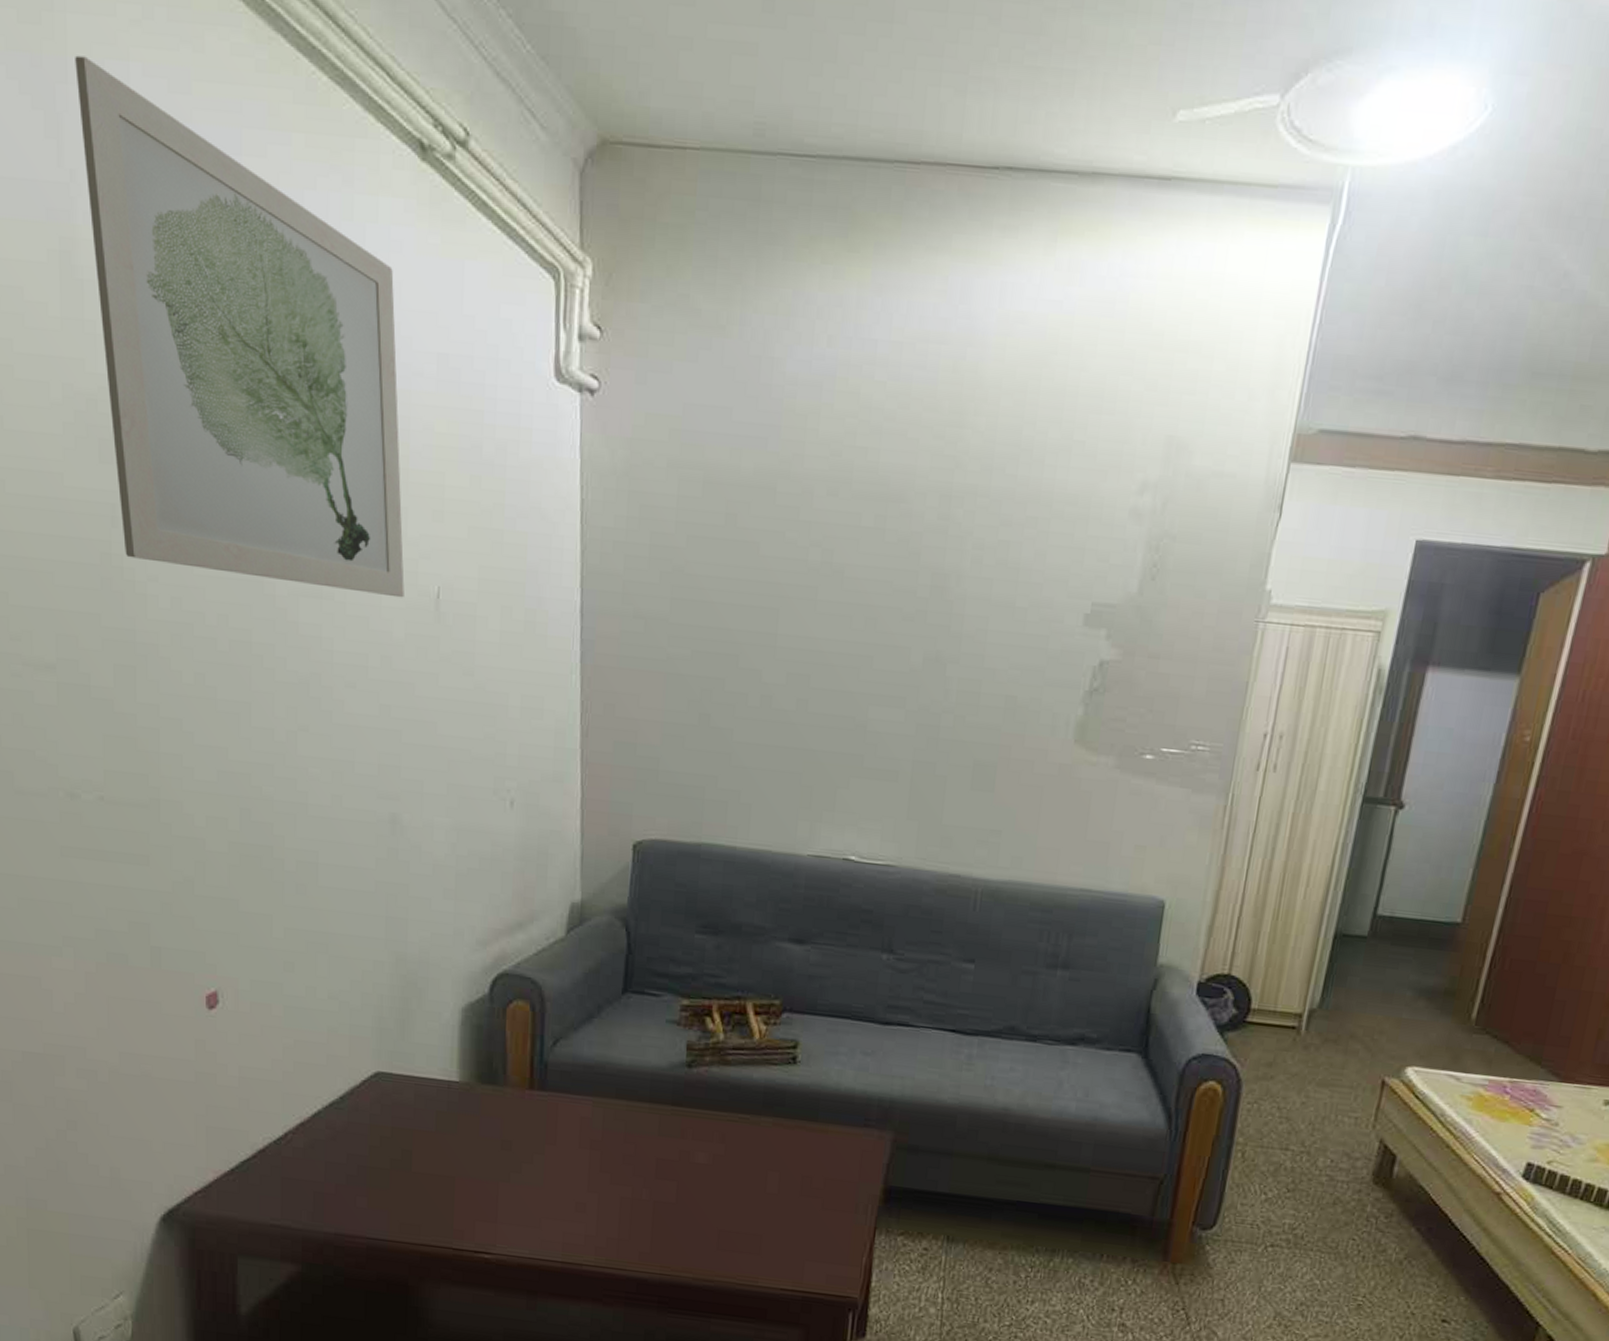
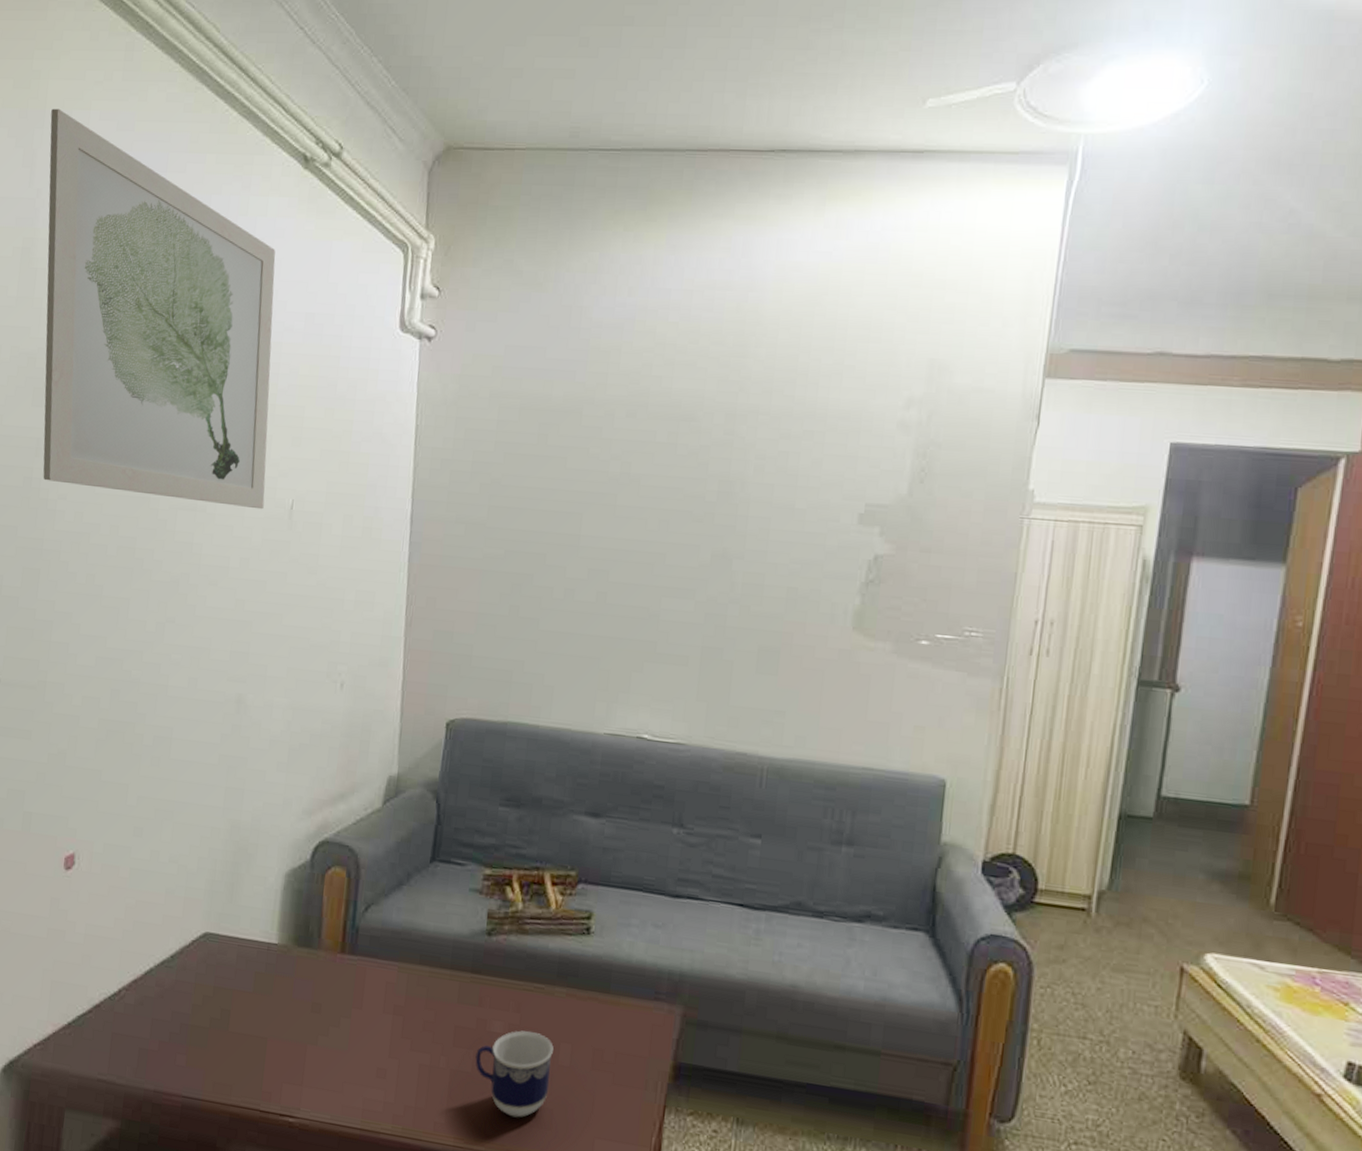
cup: none [679,1160,761,1245] -> present [475,1030,554,1118]

